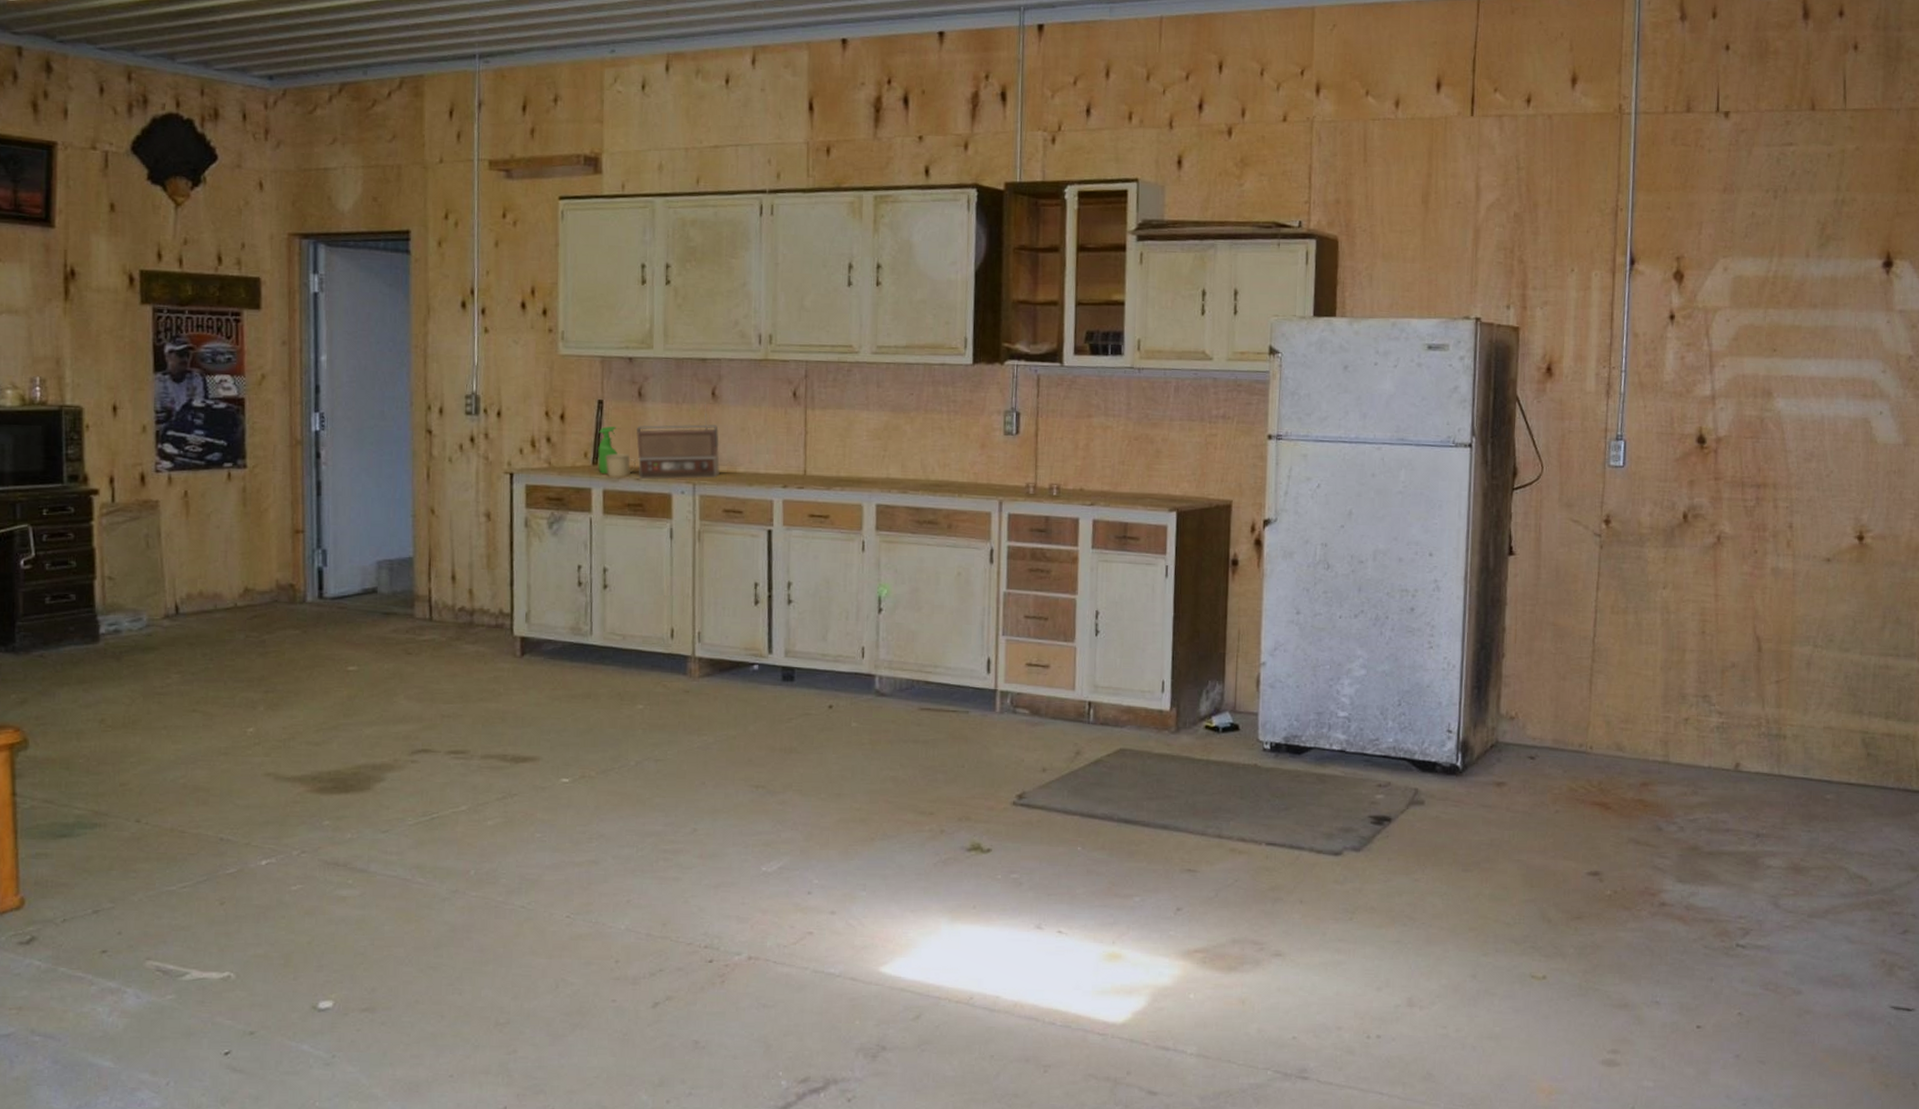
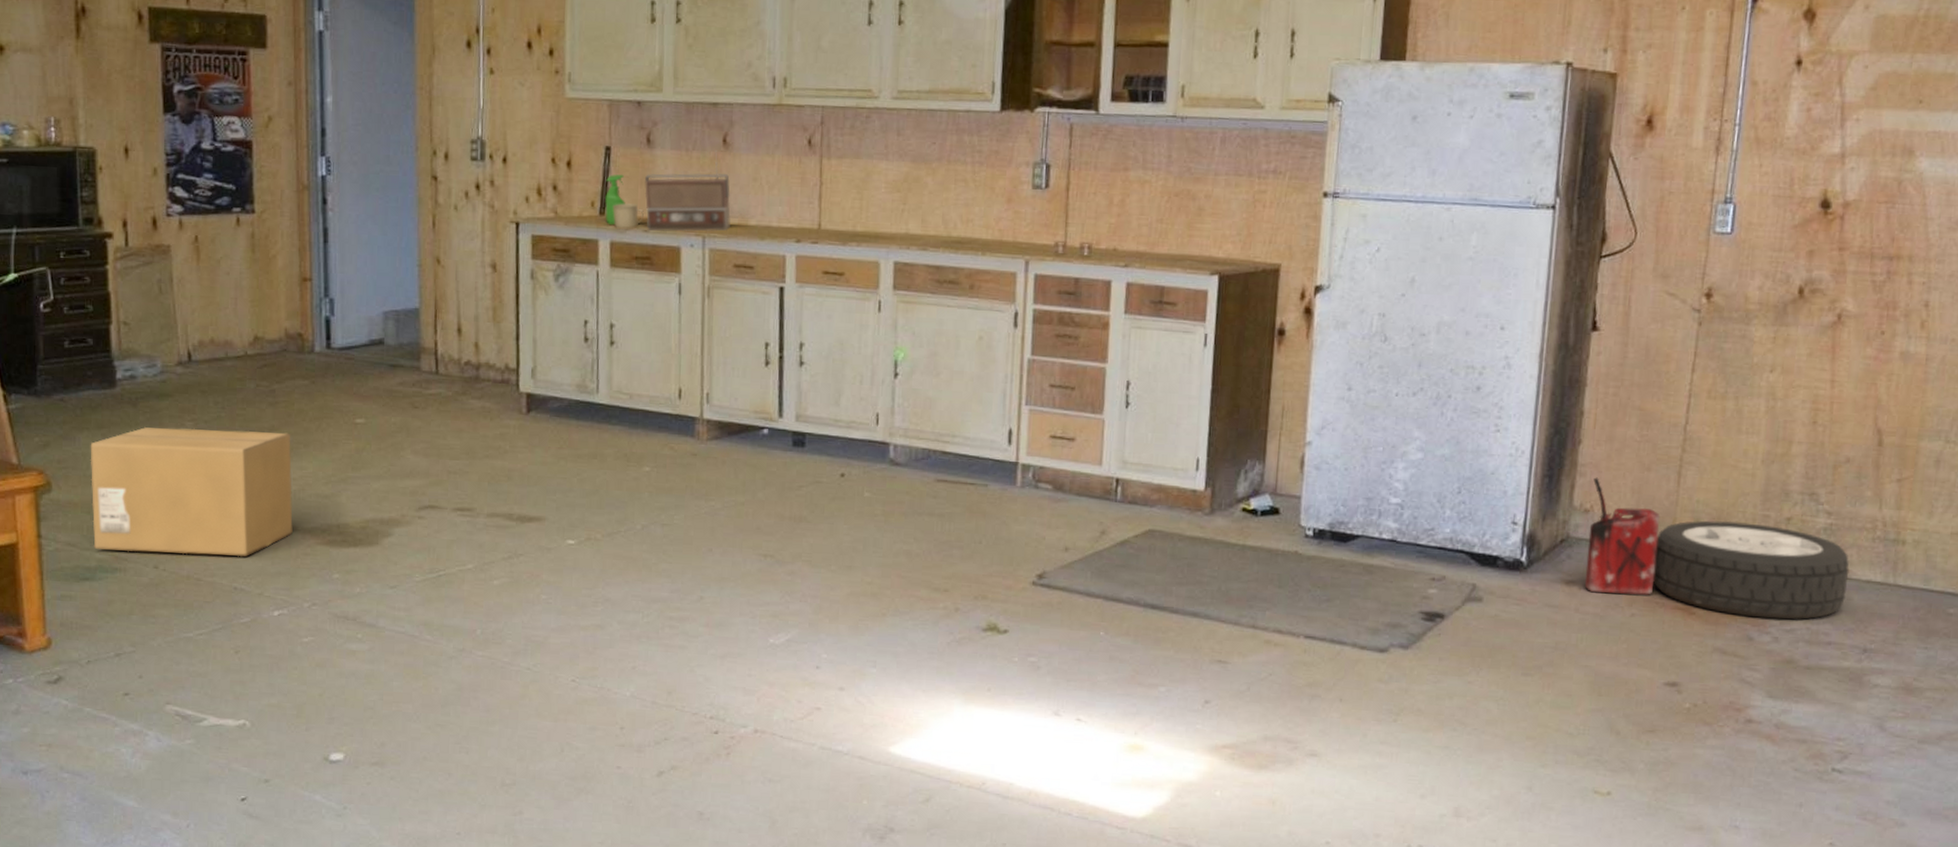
box: none [70,680,282,808] -> present [90,427,293,557]
fuel can: none [1513,687,1577,793] -> present [1584,477,1661,595]
car tire: none [1572,722,1740,810] -> present [1652,520,1849,620]

